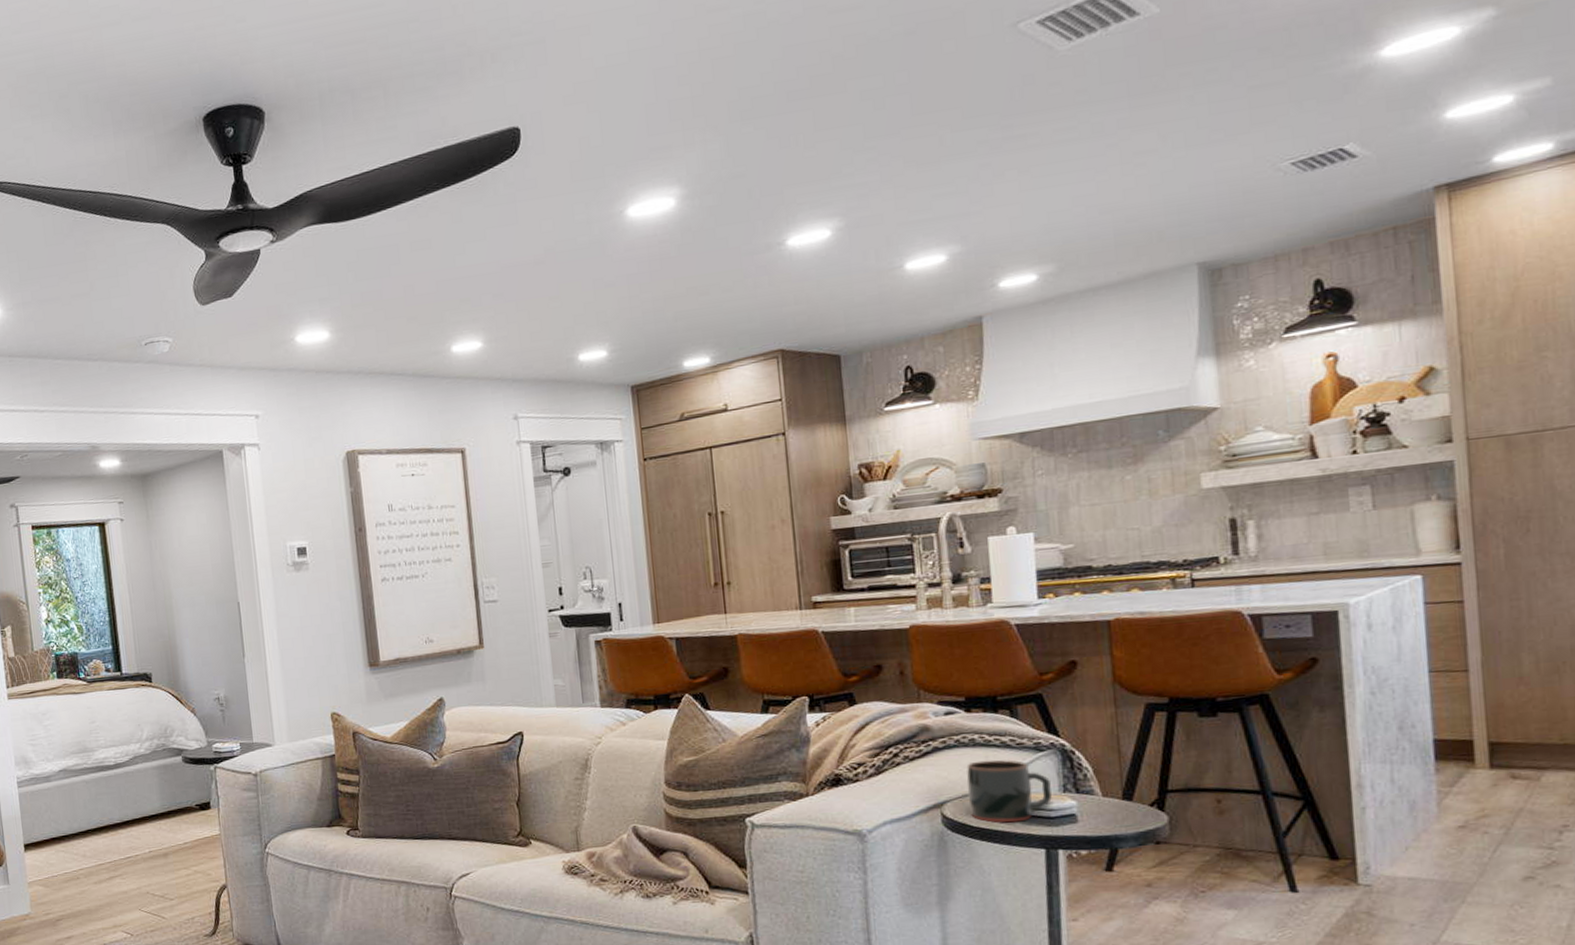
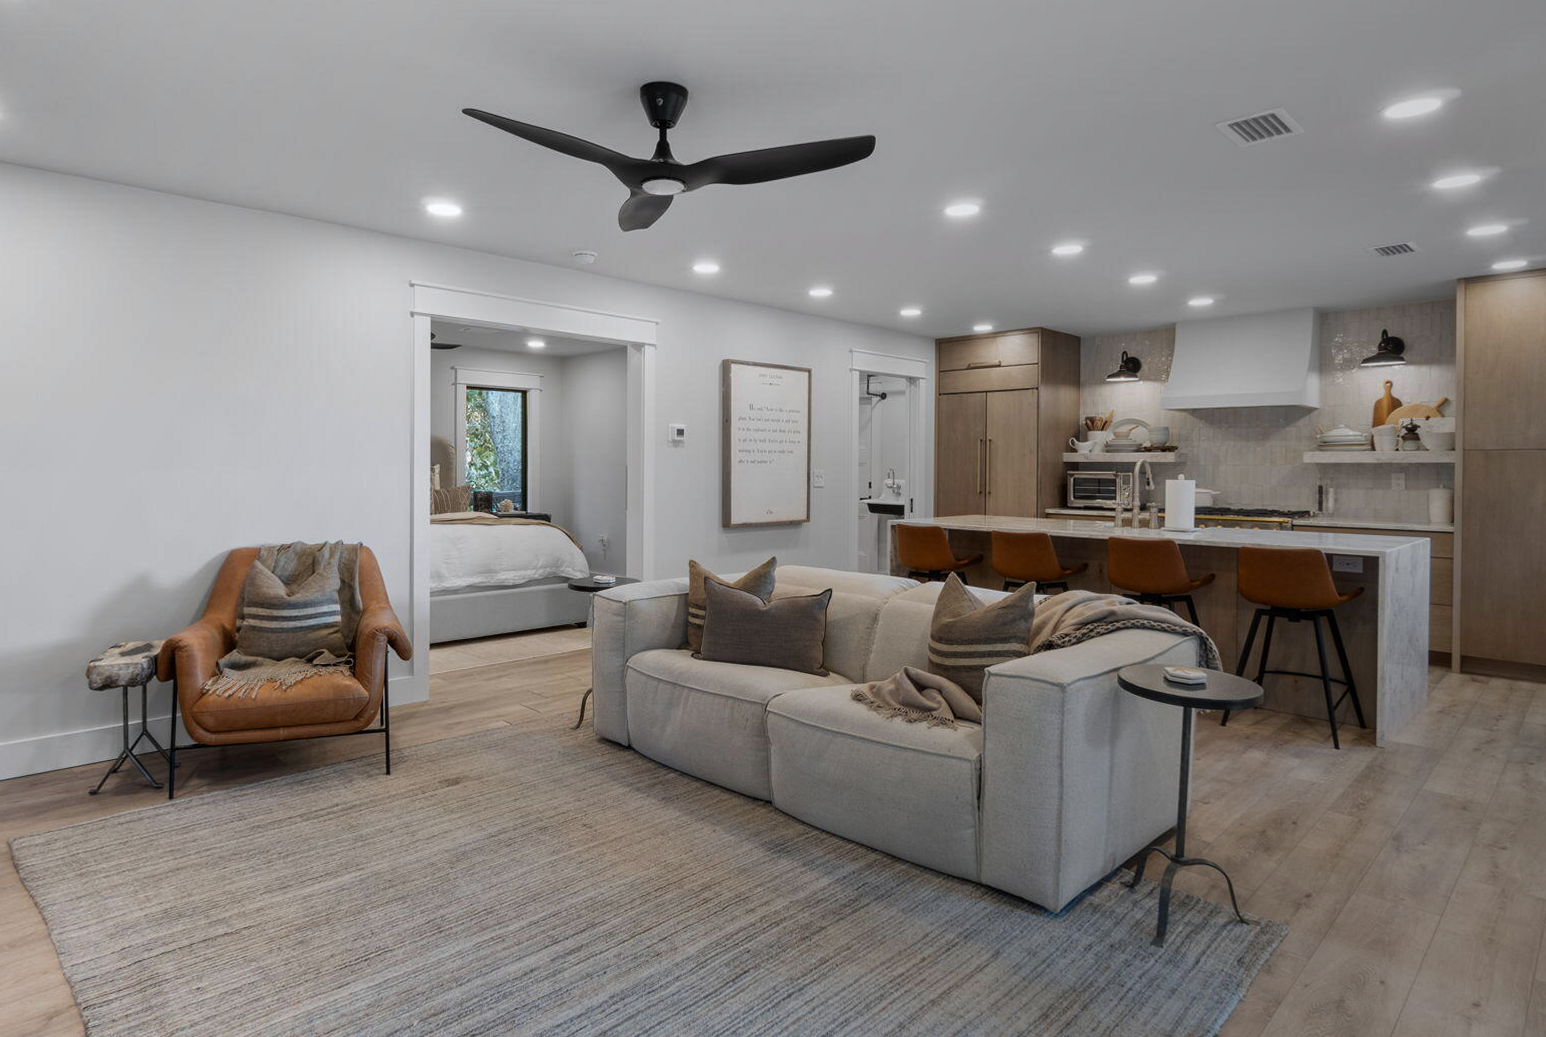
mug: present [966,759,1052,823] -> none [1136,639,1191,686]

